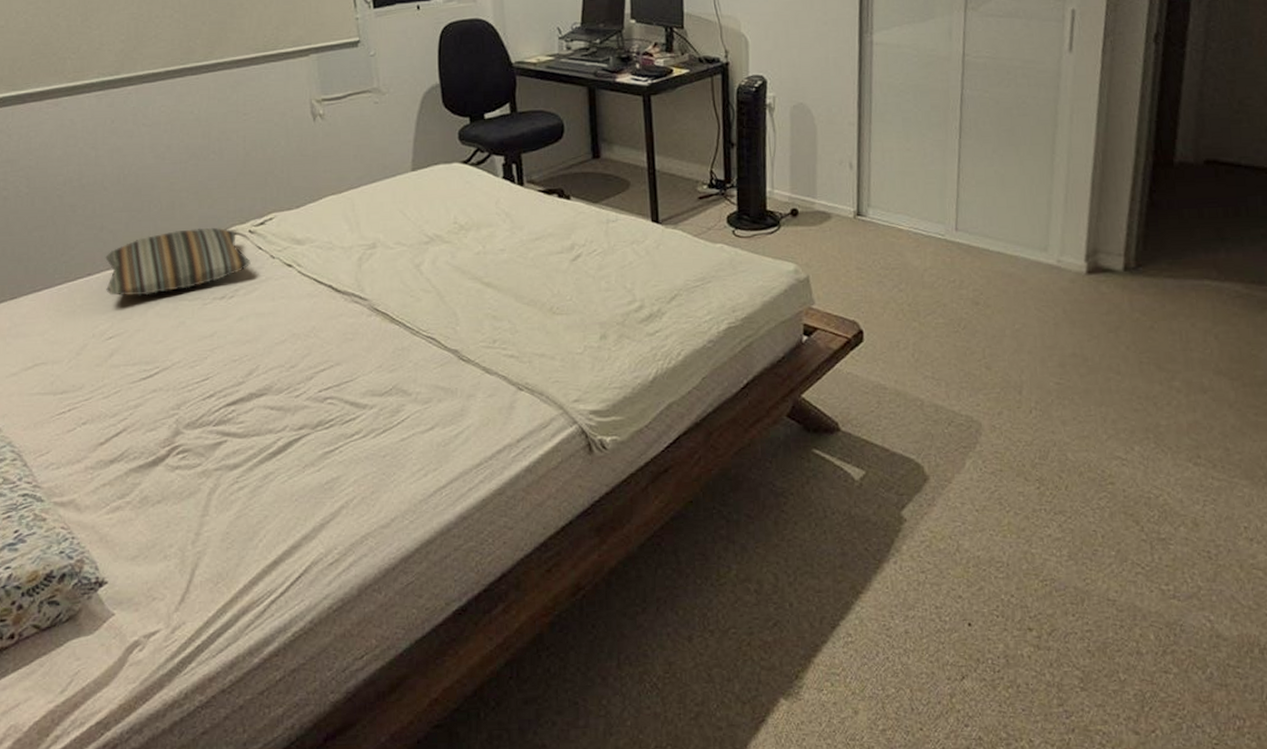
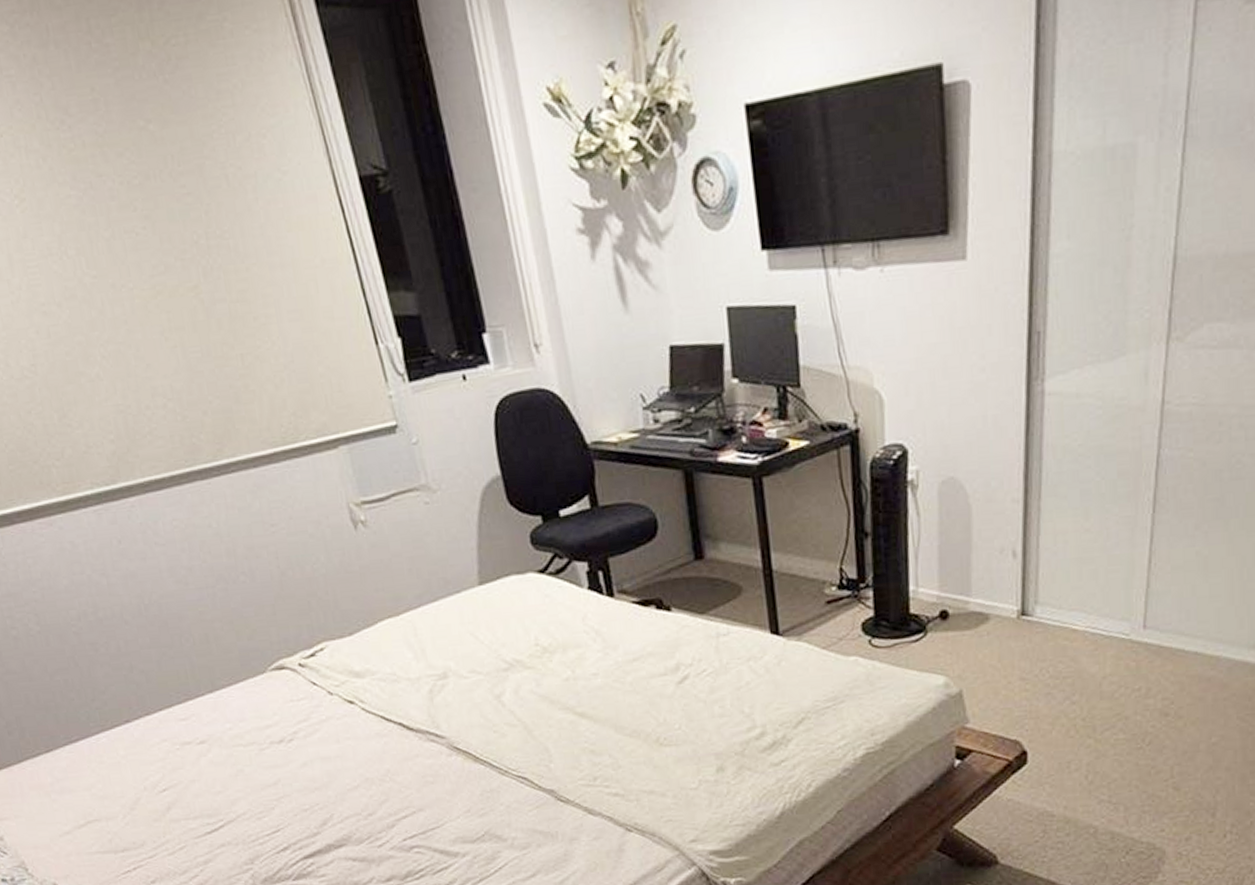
pillow: present [105,227,251,296] -> none [141,661,307,744]

